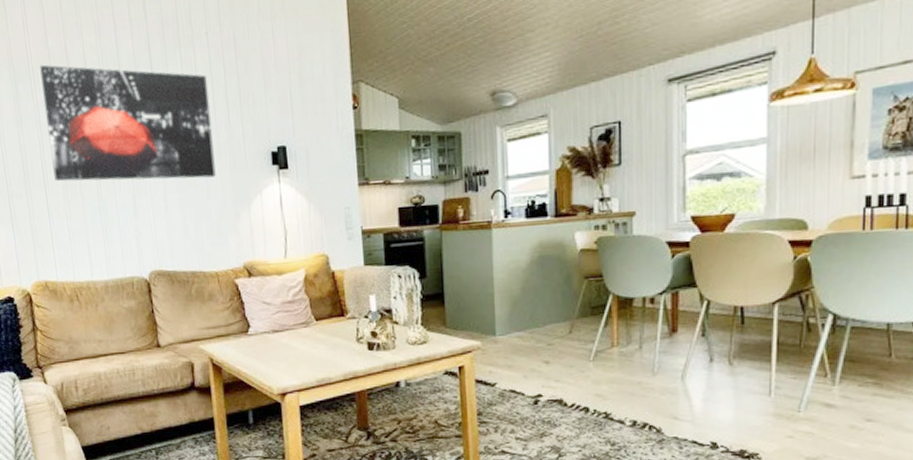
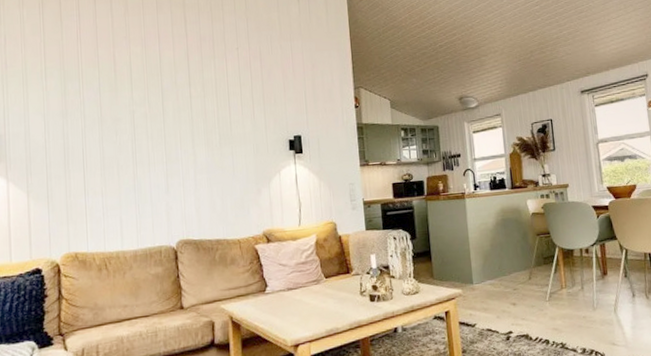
wall art: present [40,64,216,181] -> none [89,68,241,164]

